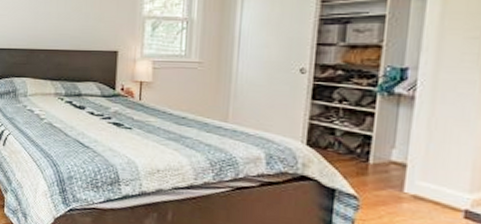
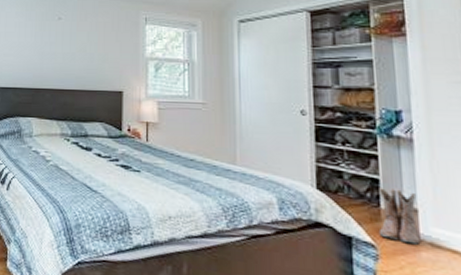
boots: none [363,144,409,197] -> present [378,188,421,245]

